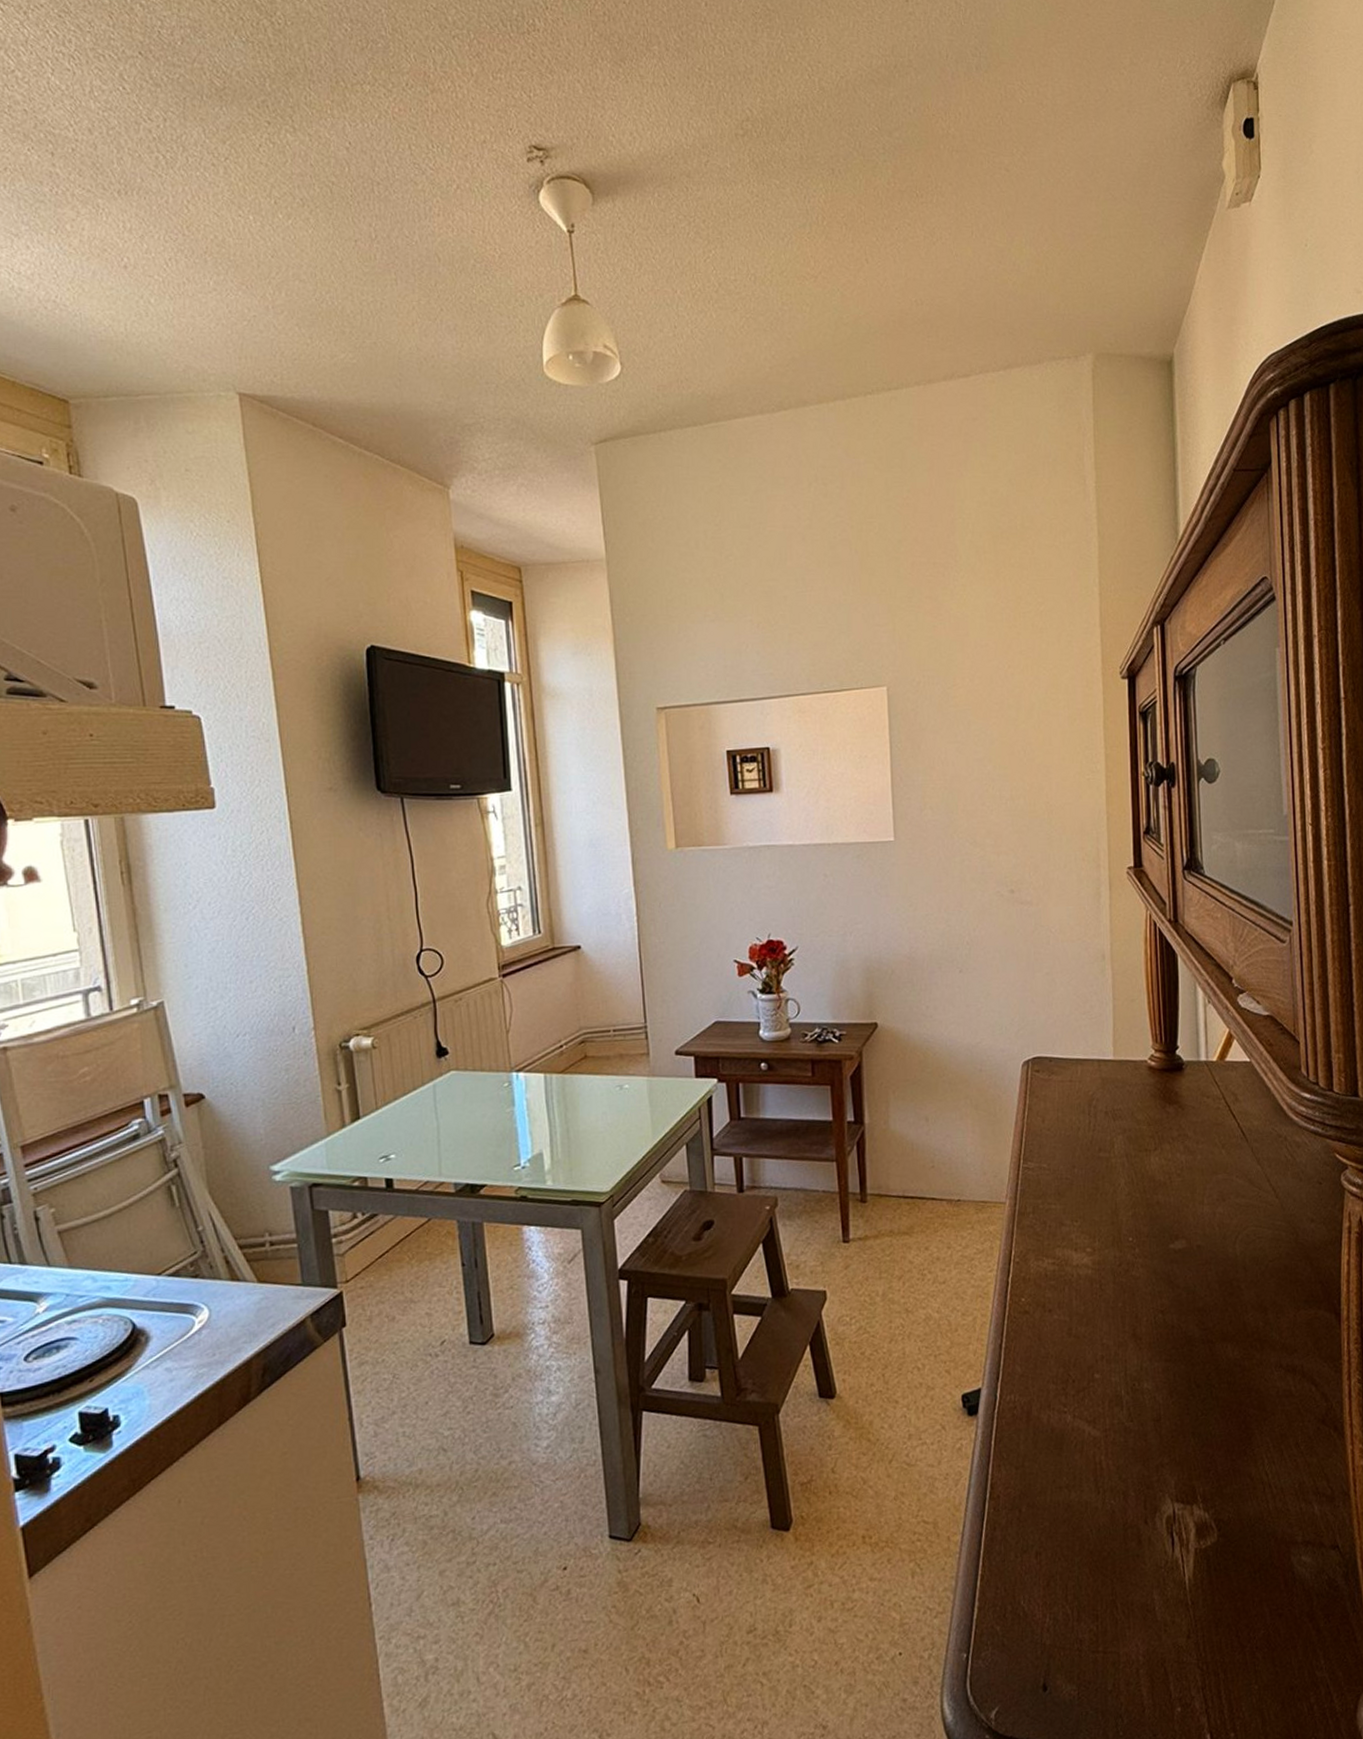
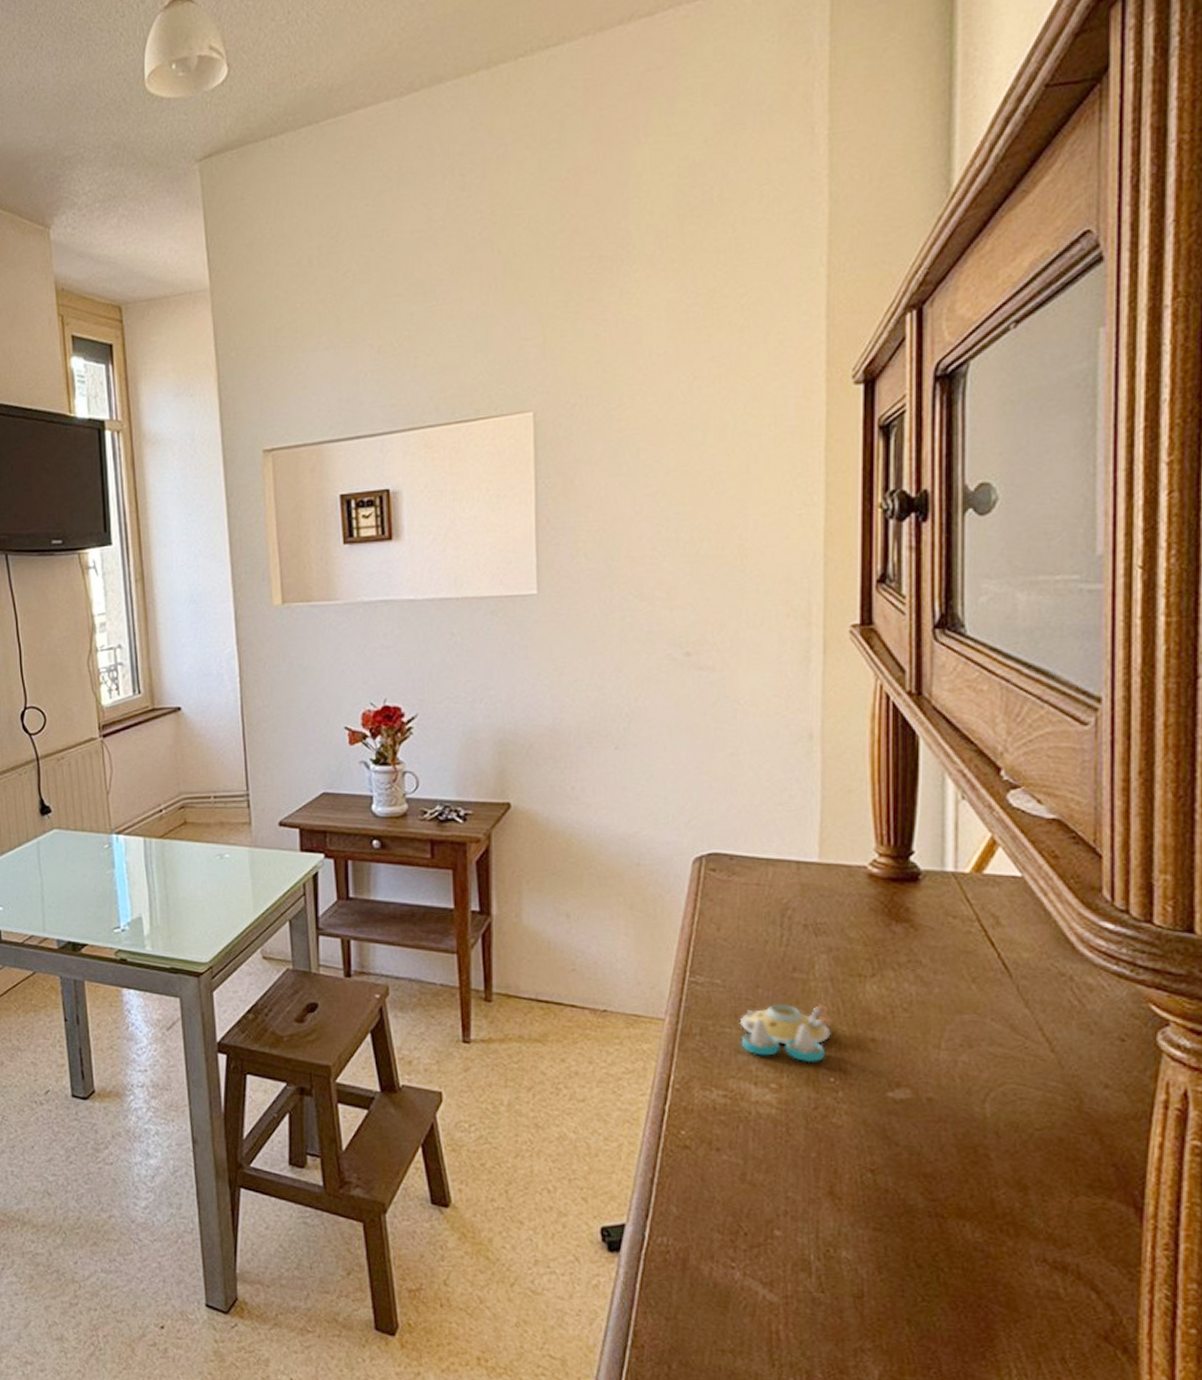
salt and pepper shaker set: none [1061,1177,1128,1228] -> present [739,1004,831,1063]

